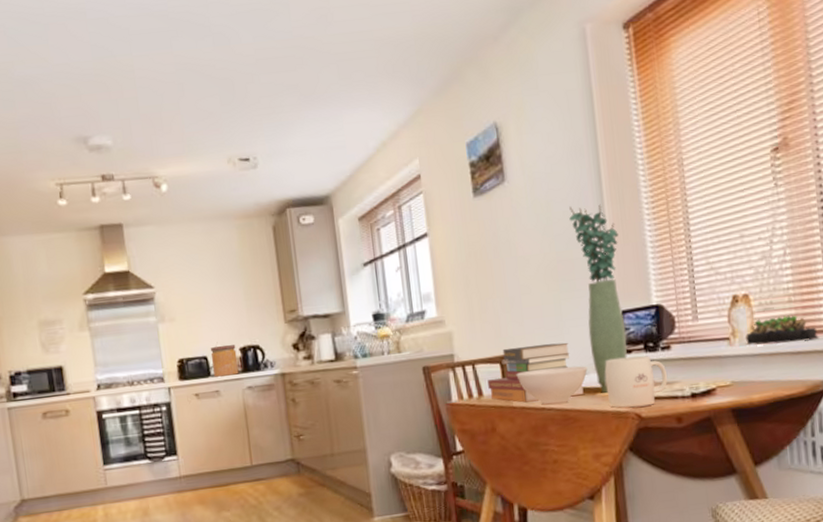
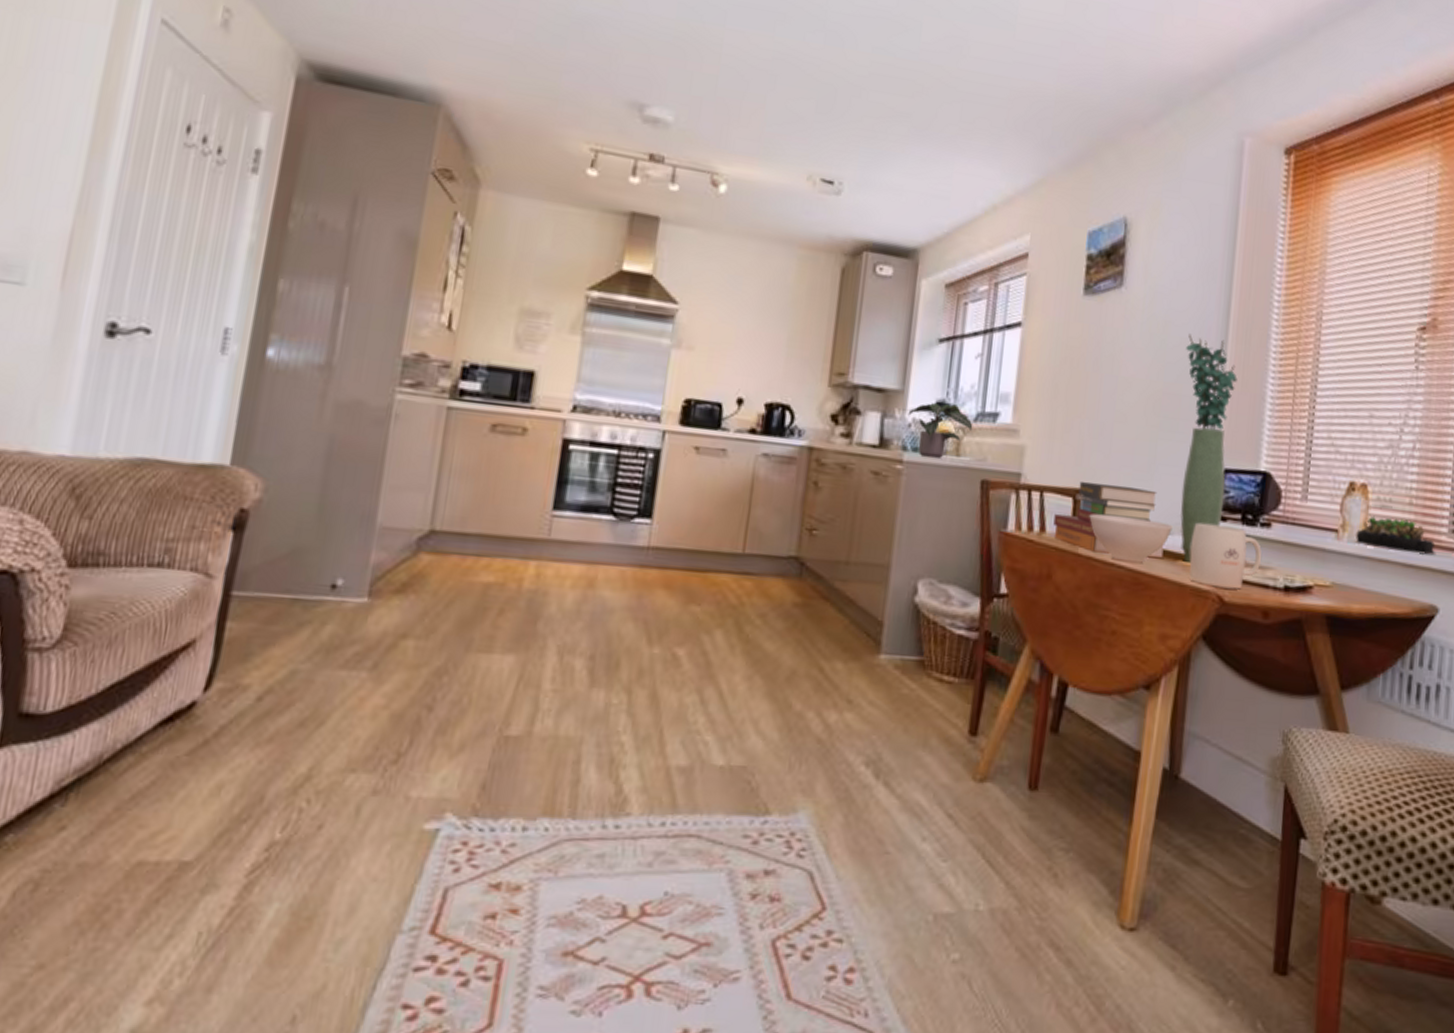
jar: present [210,344,239,377] -> none [725,394,761,435]
potted plant: none [352,312,407,361] -> present [908,403,973,460]

